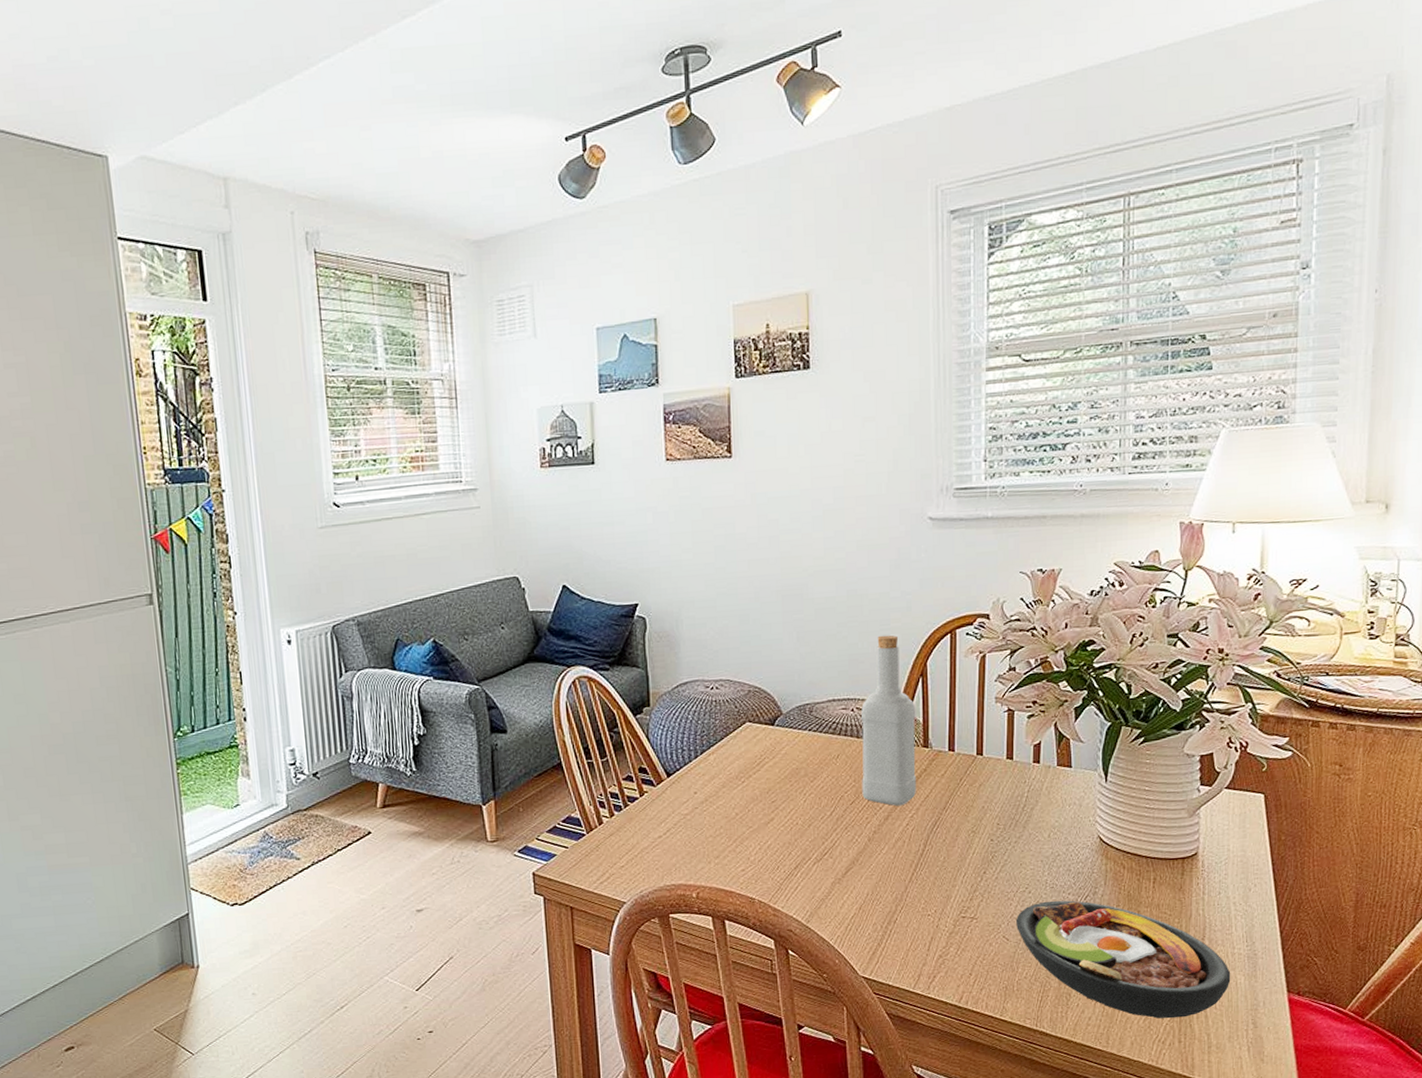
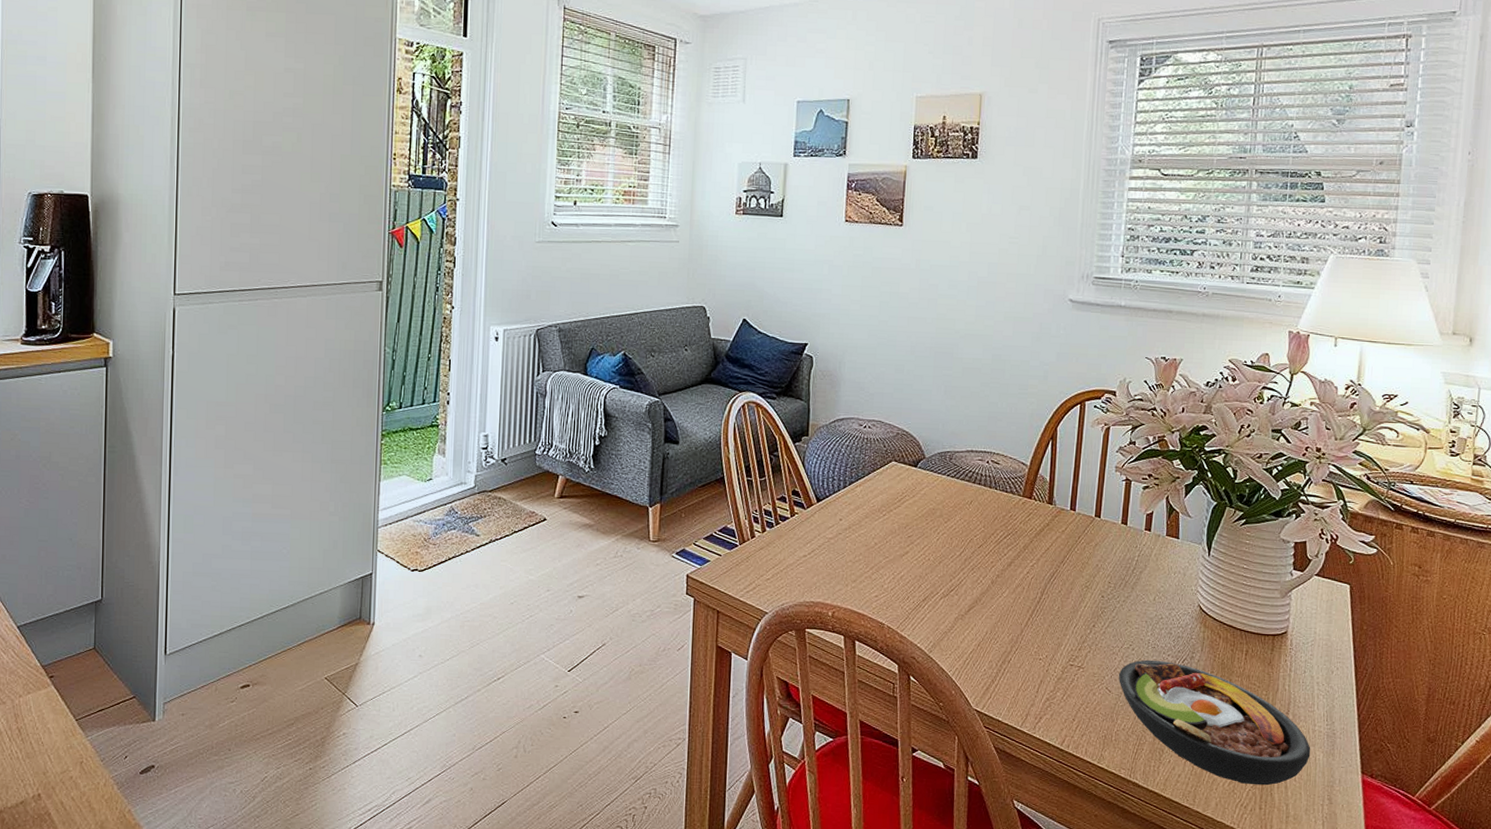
bottle: present [861,635,916,806] -> none [989,398,1044,555]

